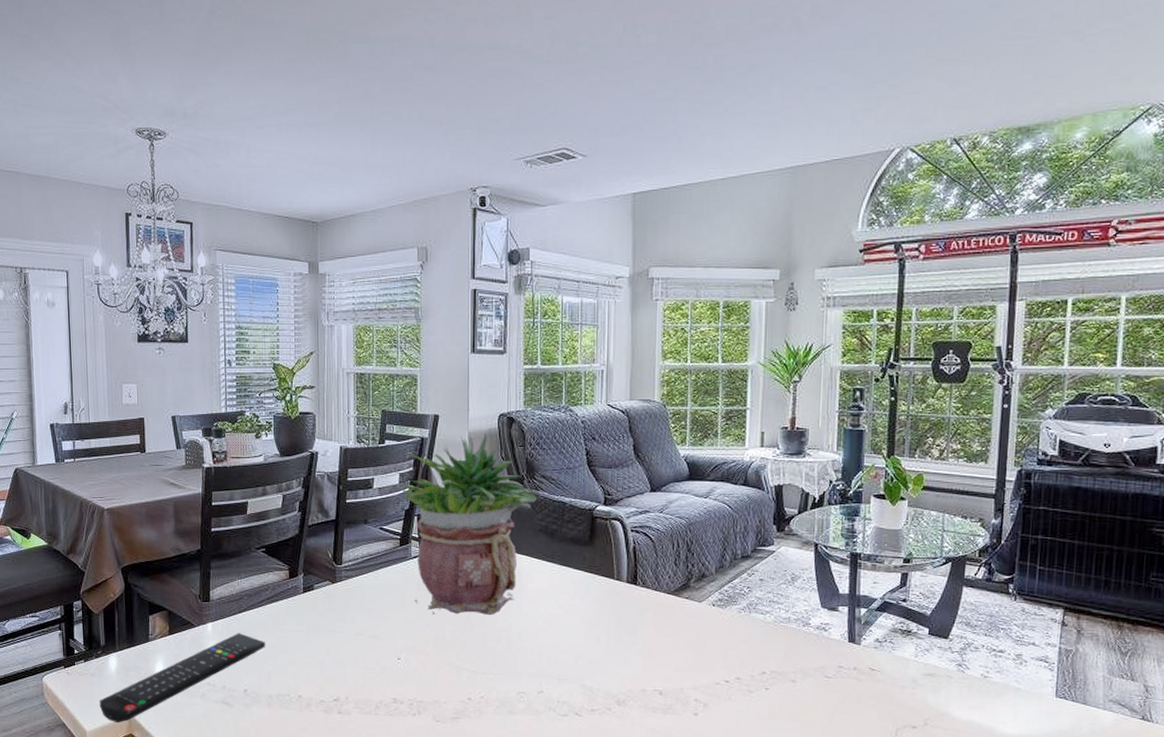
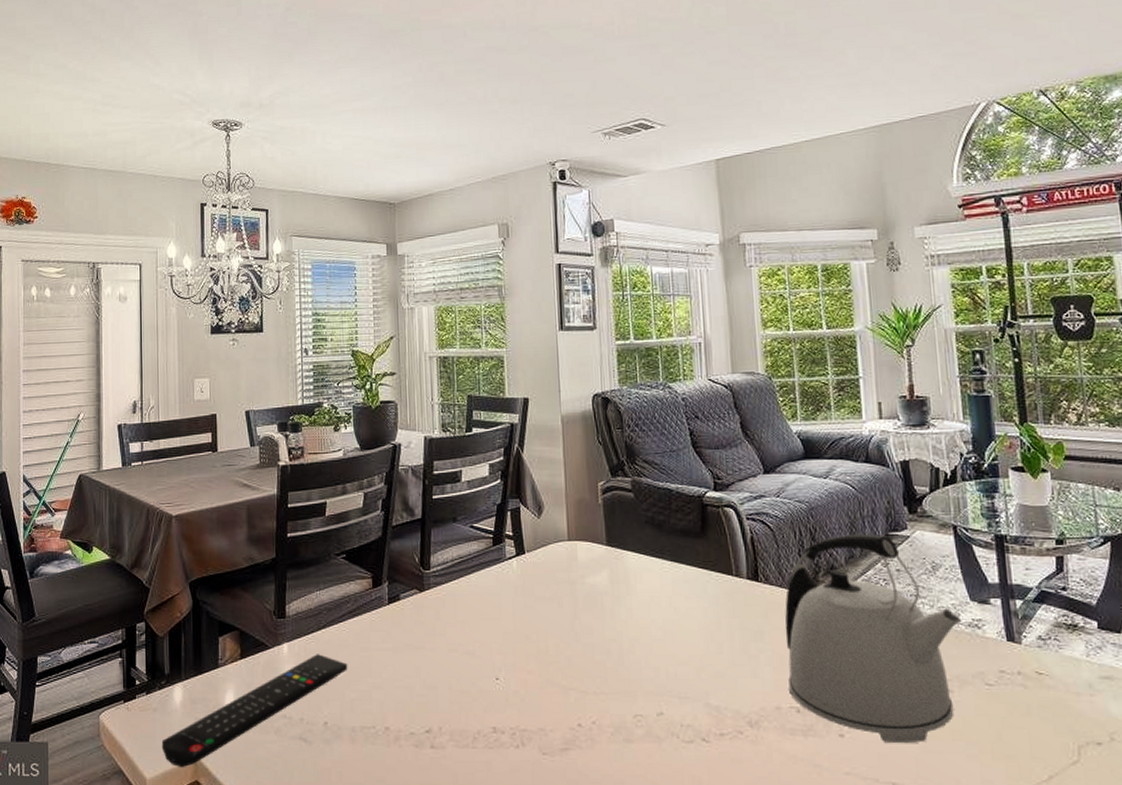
potted plant: present [402,432,538,616] -> none [492,415,641,624]
kettle: none [655,547,812,723] -> present [785,533,962,744]

